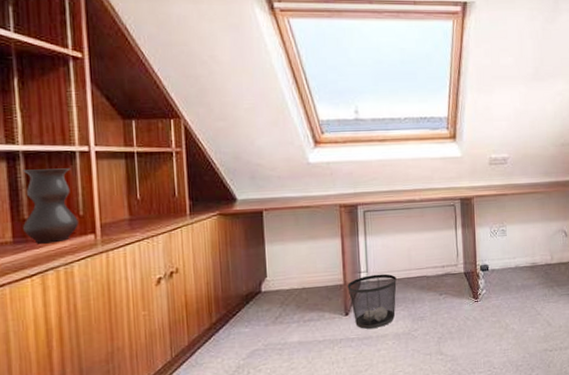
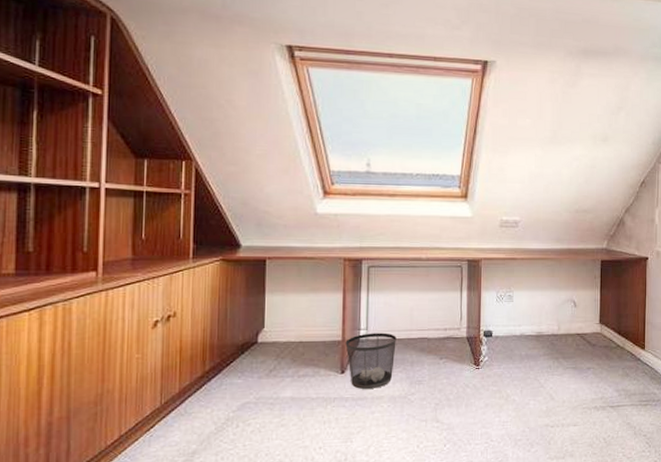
vase: present [22,168,79,244] -> none [27,202,82,278]

